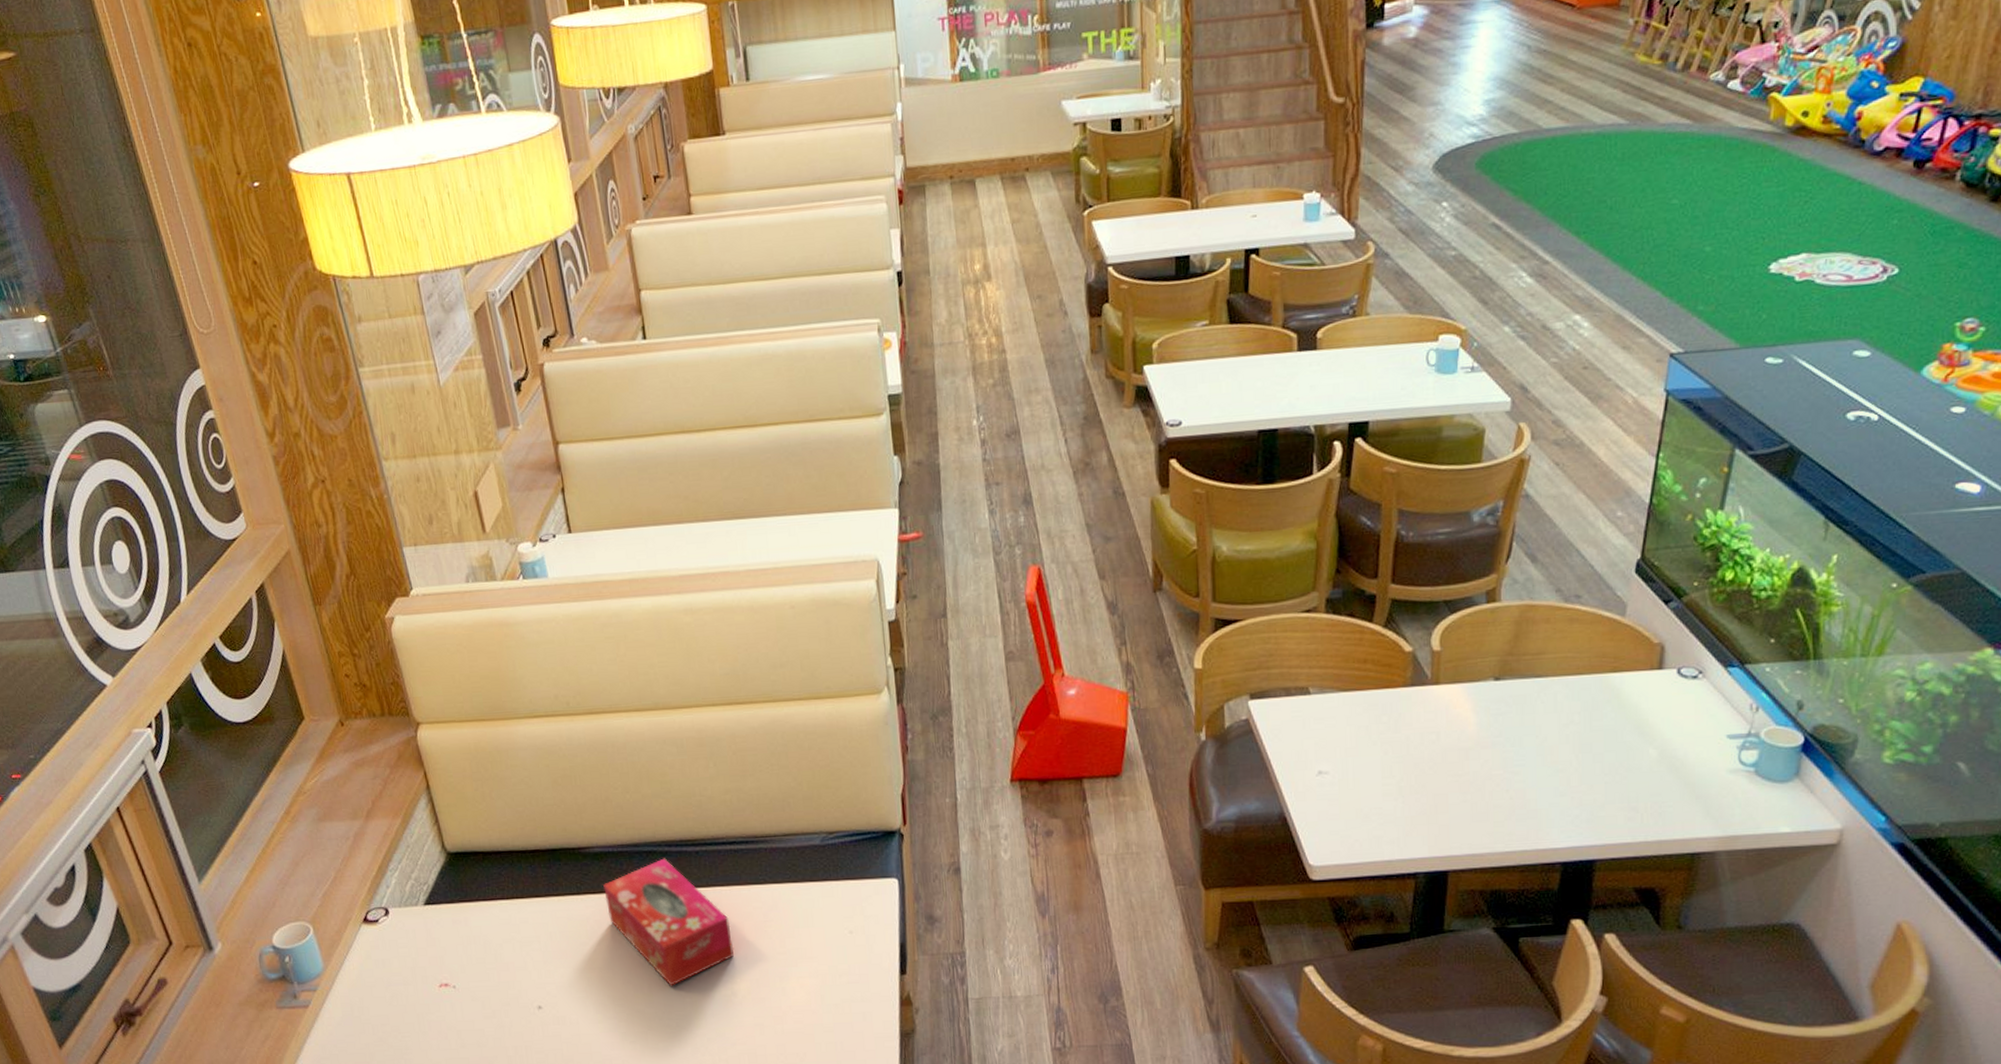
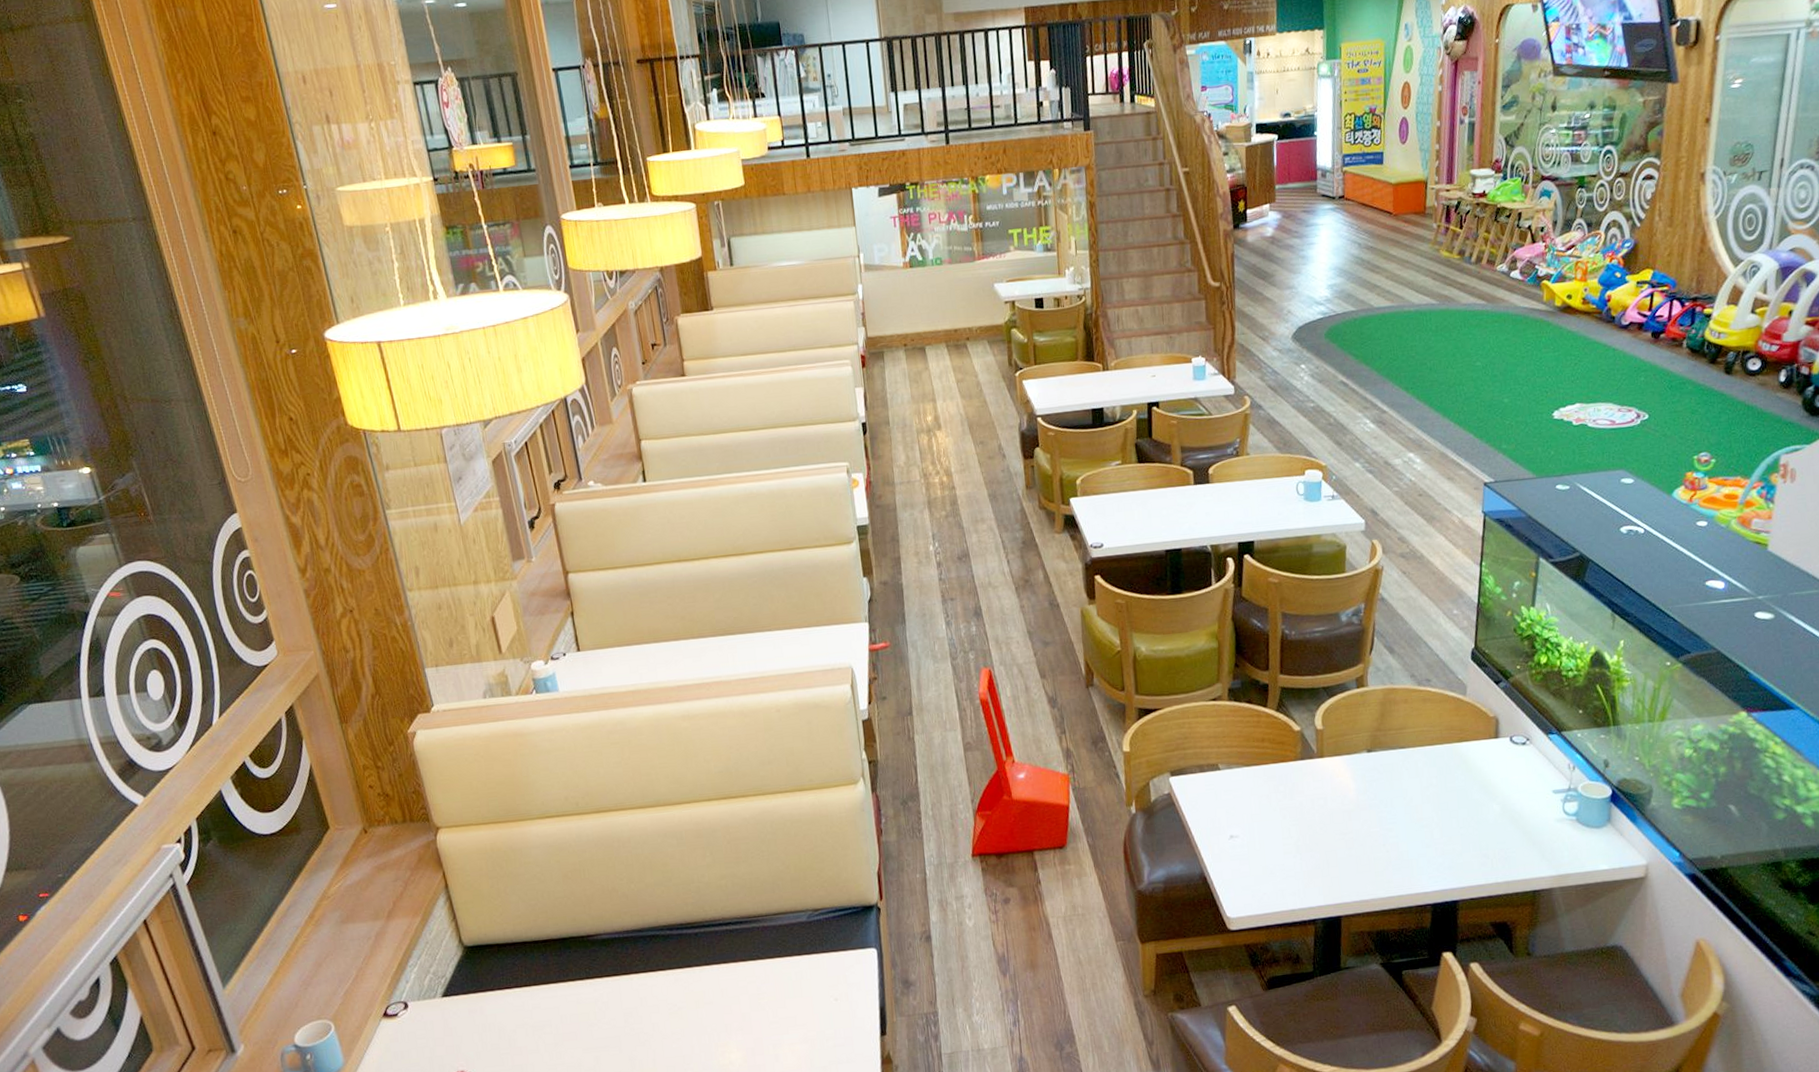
tissue box: present [603,858,734,986] -> none [610,941,731,1060]

